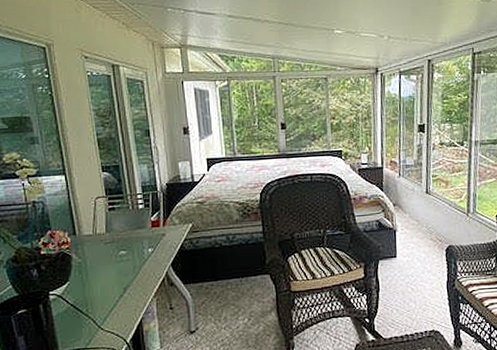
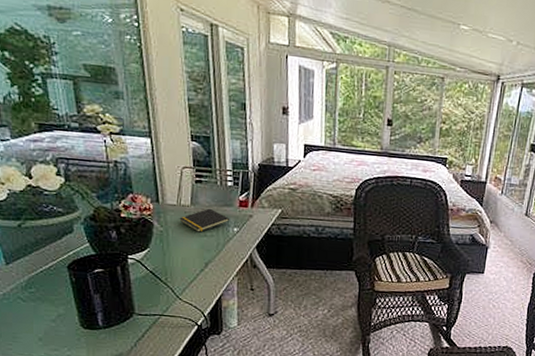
notepad: none [96,233,144,258] -> present [179,208,230,232]

